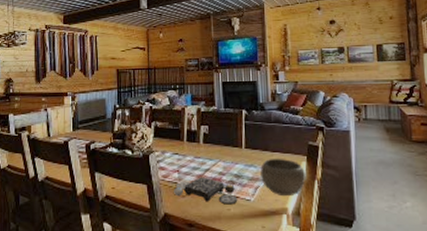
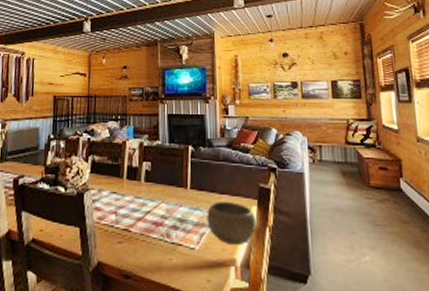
board game: present [174,177,238,205] -> none [110,220,181,254]

